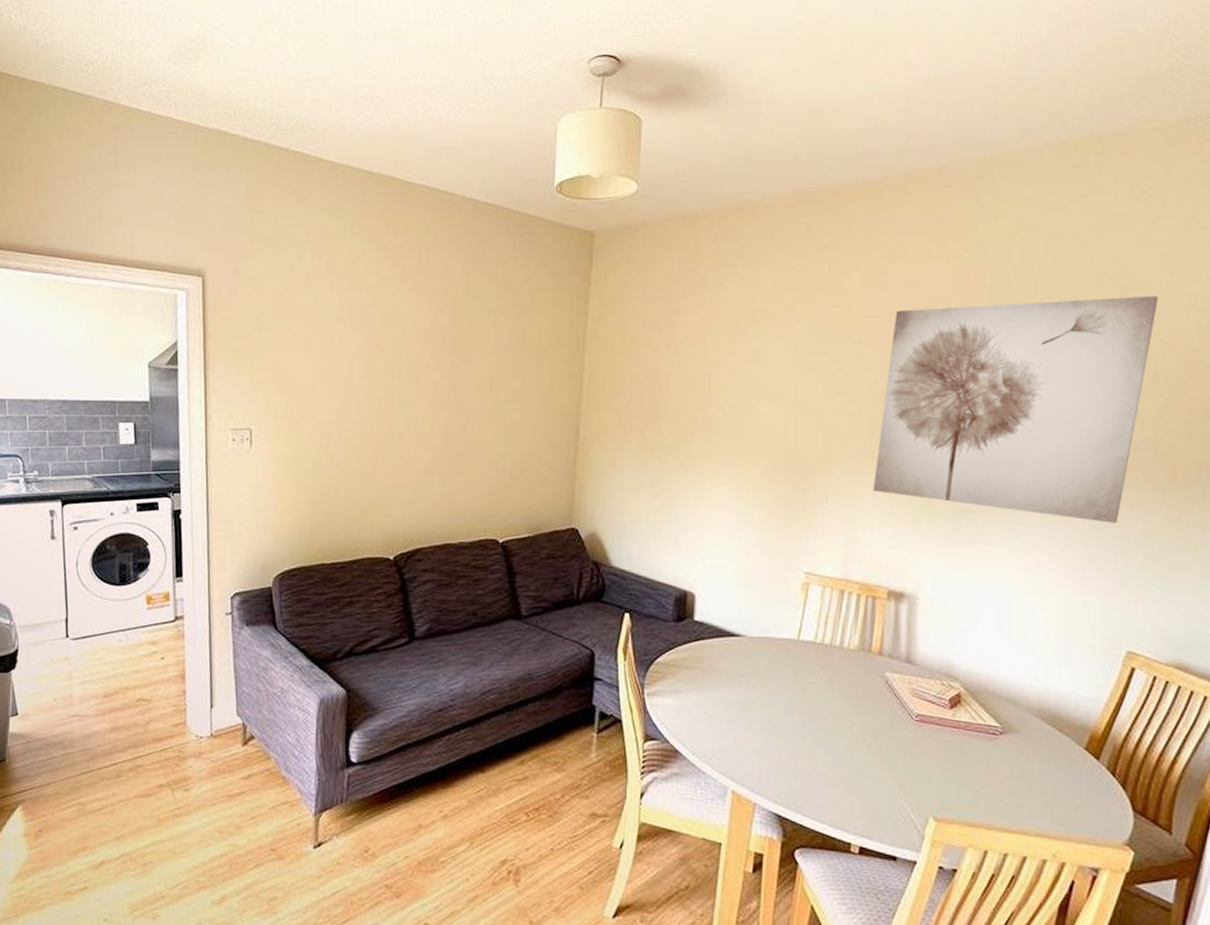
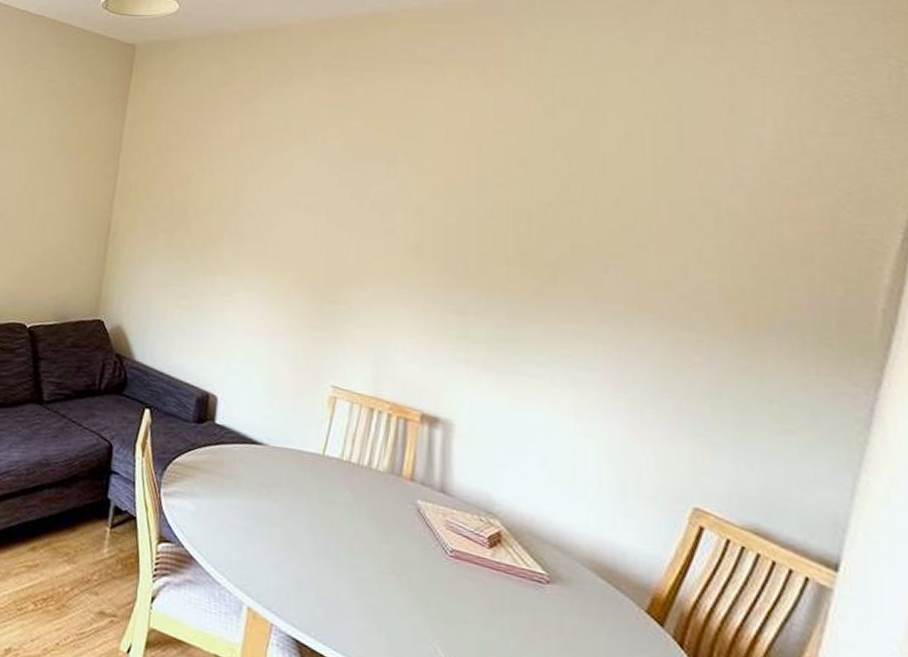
wall art: present [873,296,1158,523] -> none [406,133,719,367]

